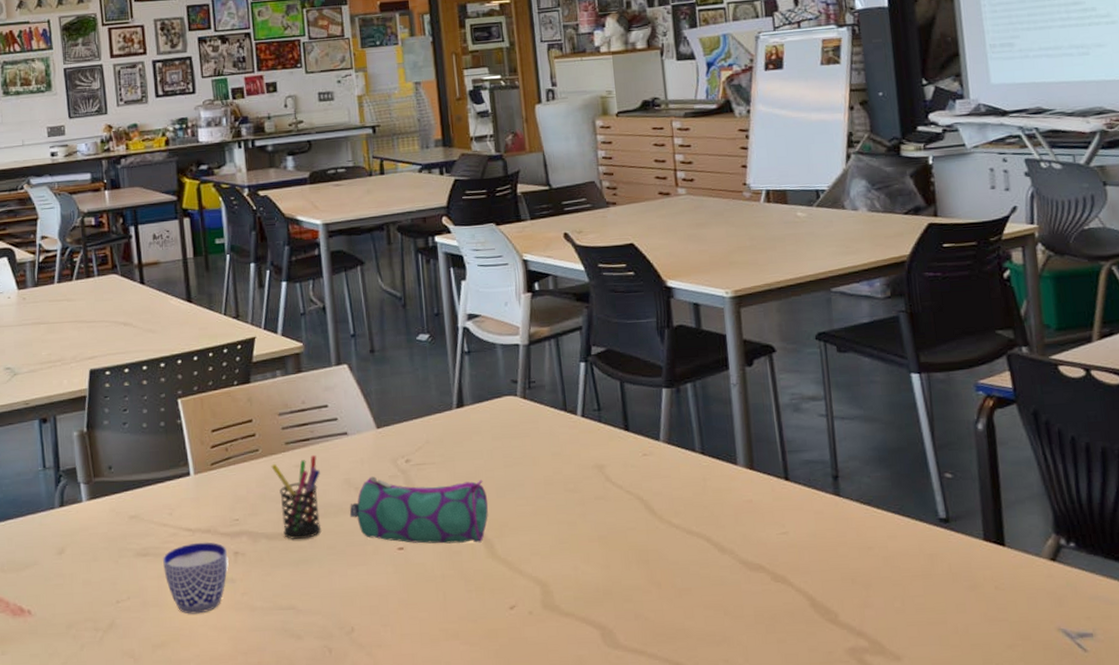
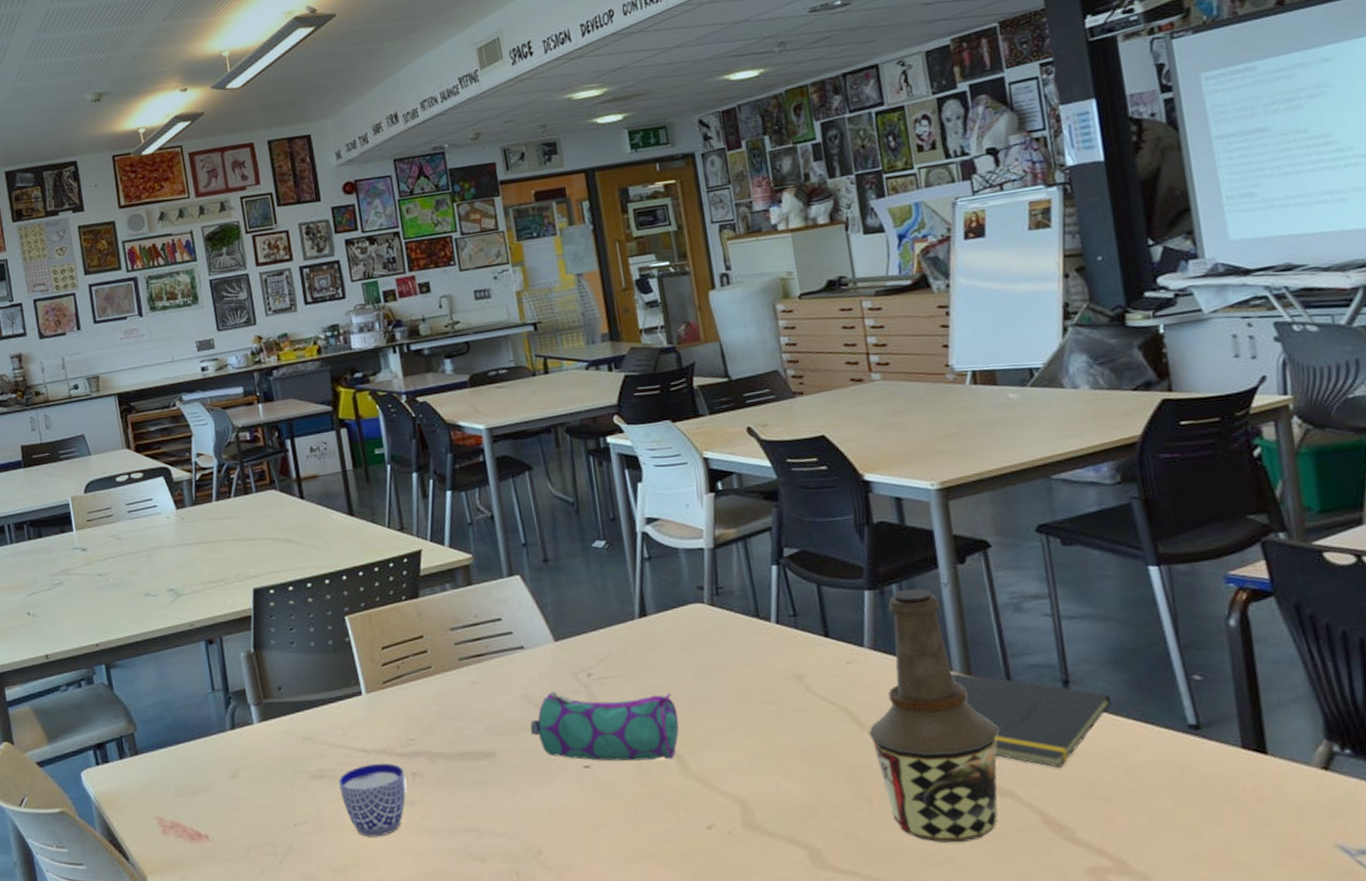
pen holder: present [271,454,322,540] -> none [445,670,502,760]
bottle: none [660,387,775,624] -> present [869,588,998,843]
notepad: none [736,466,875,556] -> present [951,672,1112,768]

